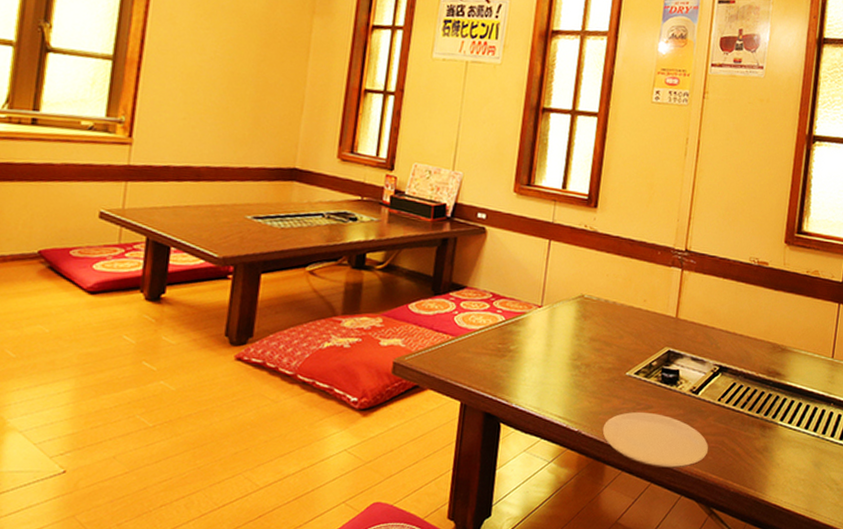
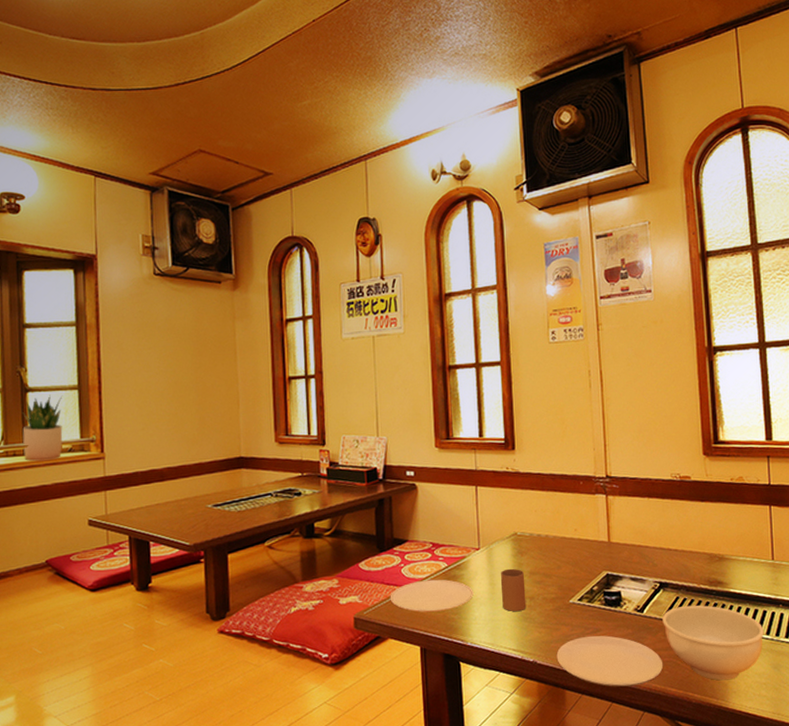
planter: none [31,60,91,137] -> present [21,395,63,462]
plate: none [436,331,528,367] -> present [390,579,474,613]
cup: none [556,331,585,378] -> present [500,568,527,612]
soup bowl: none [715,392,812,473] -> present [662,605,764,681]

